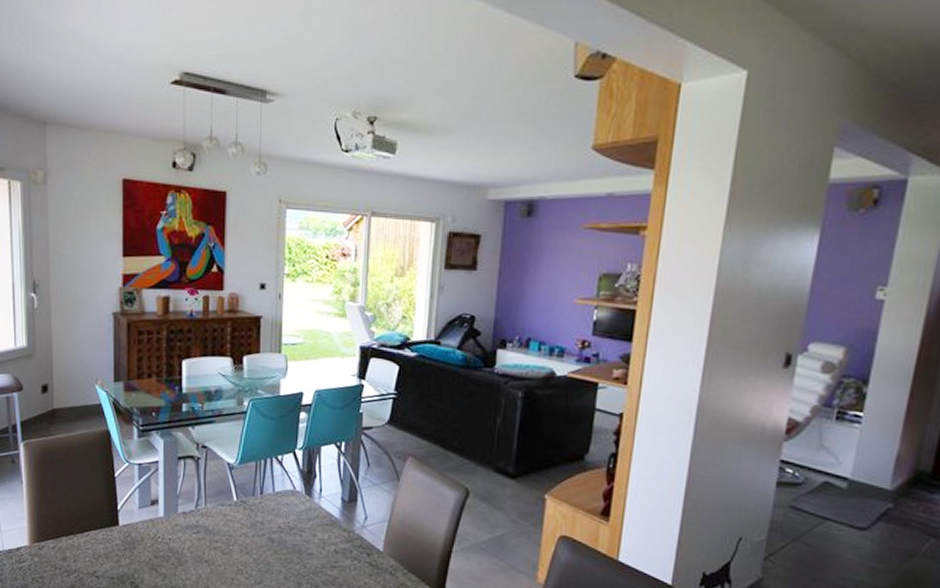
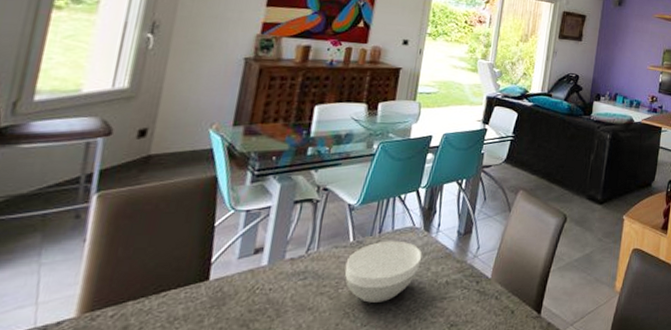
bowl: none [233,502,307,563] -> present [344,241,422,303]

